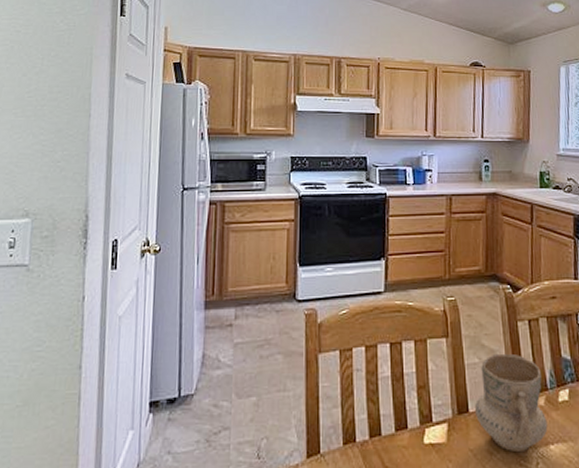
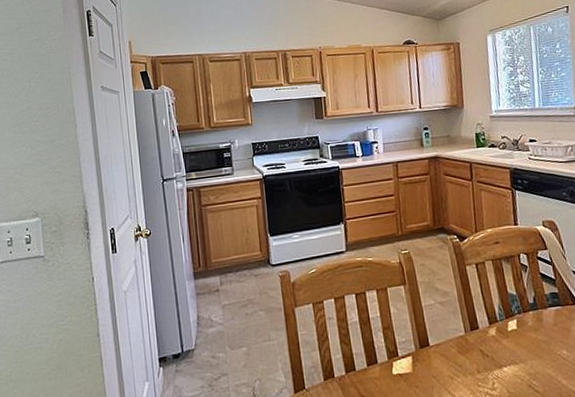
mug: present [474,353,548,453] -> none [434,294,500,376]

